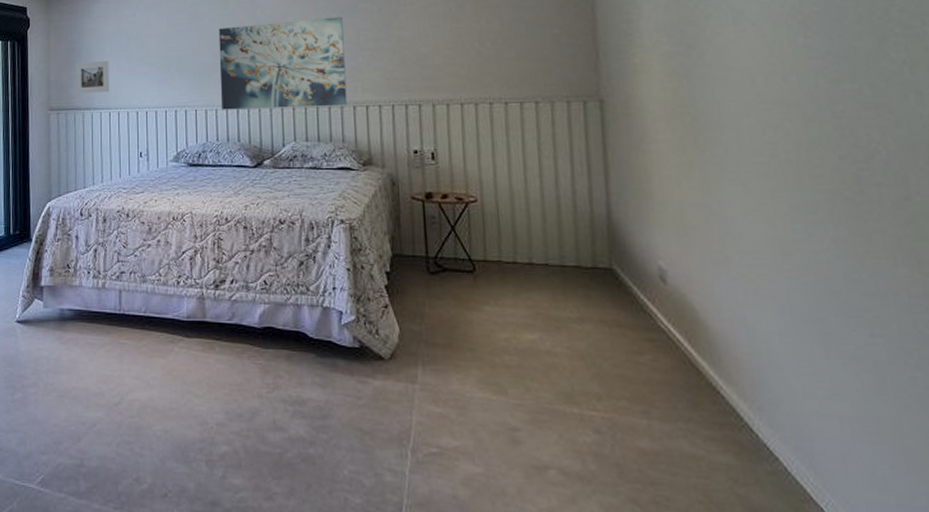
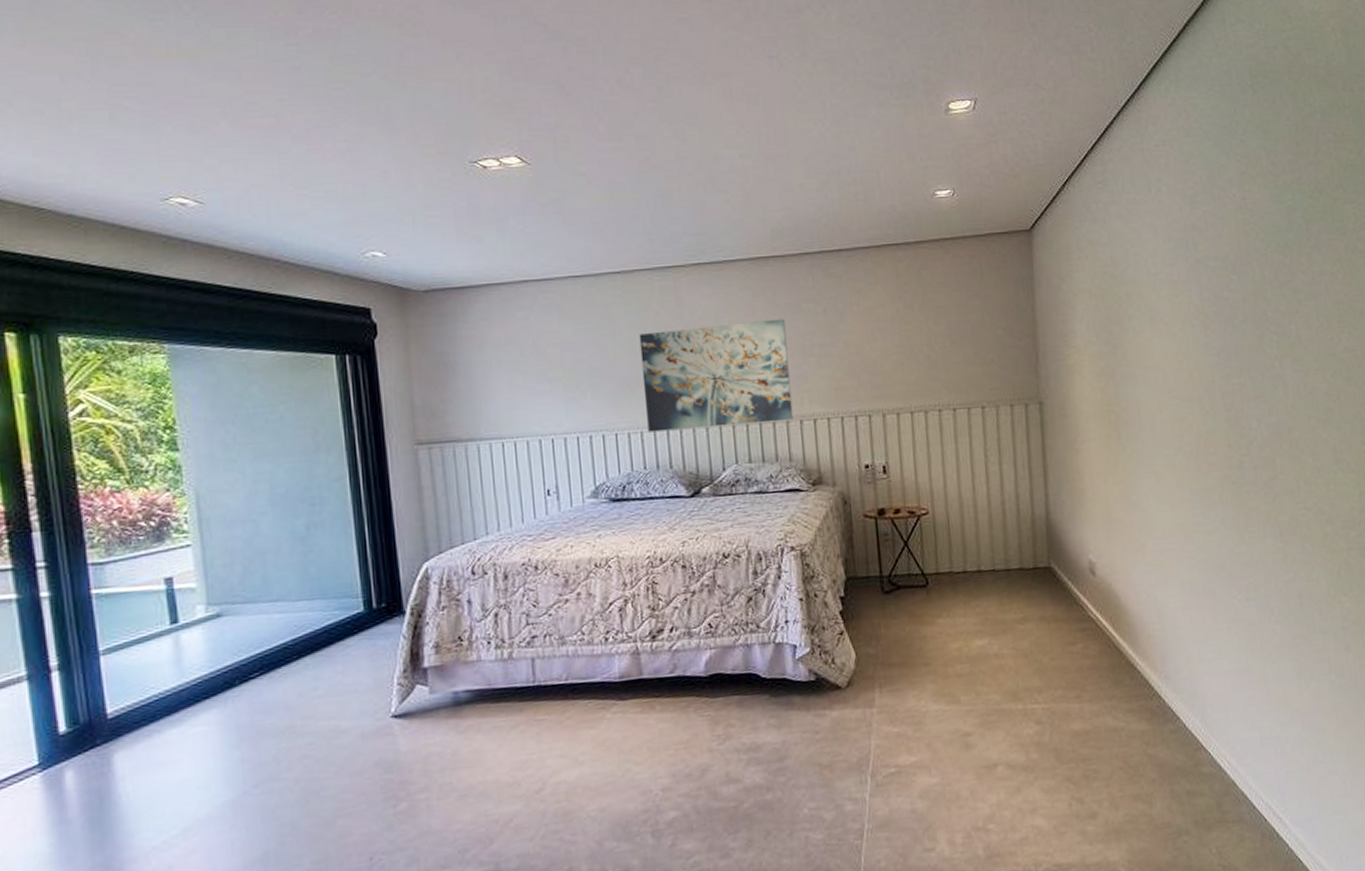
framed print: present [76,61,109,94] -> none [450,378,500,422]

